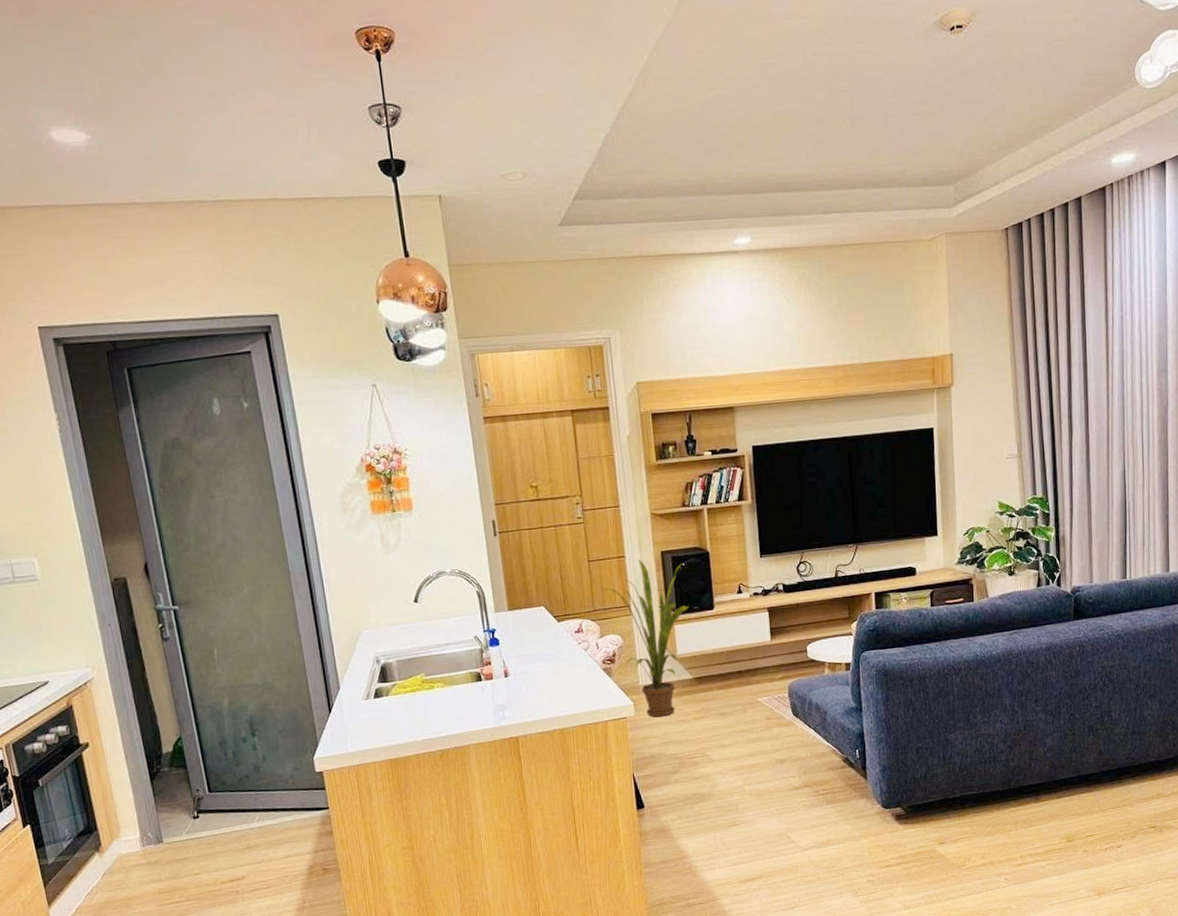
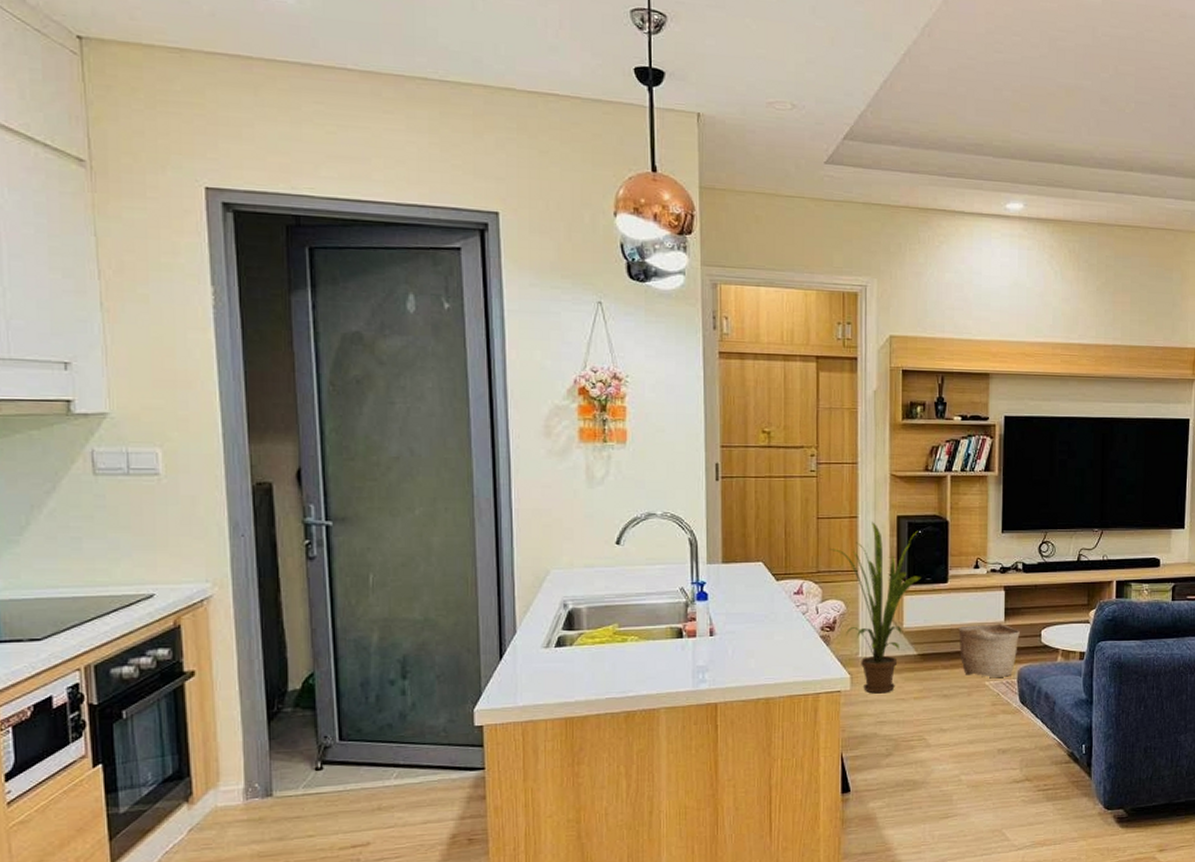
basket: none [728,643,787,694] -> present [958,624,1020,677]

